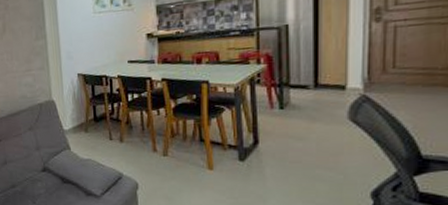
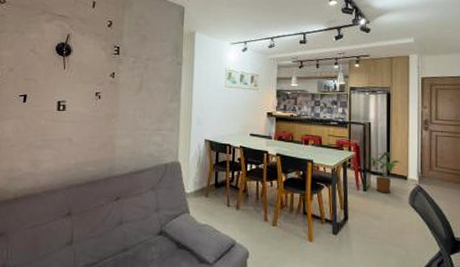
house plant: none [288,58,336,110] -> present [370,152,401,194]

